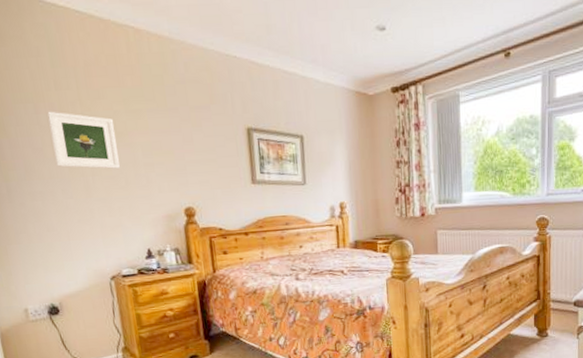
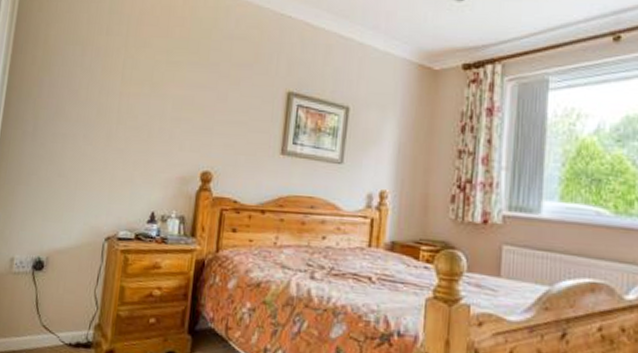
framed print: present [47,111,120,169] -> none [86,54,153,120]

